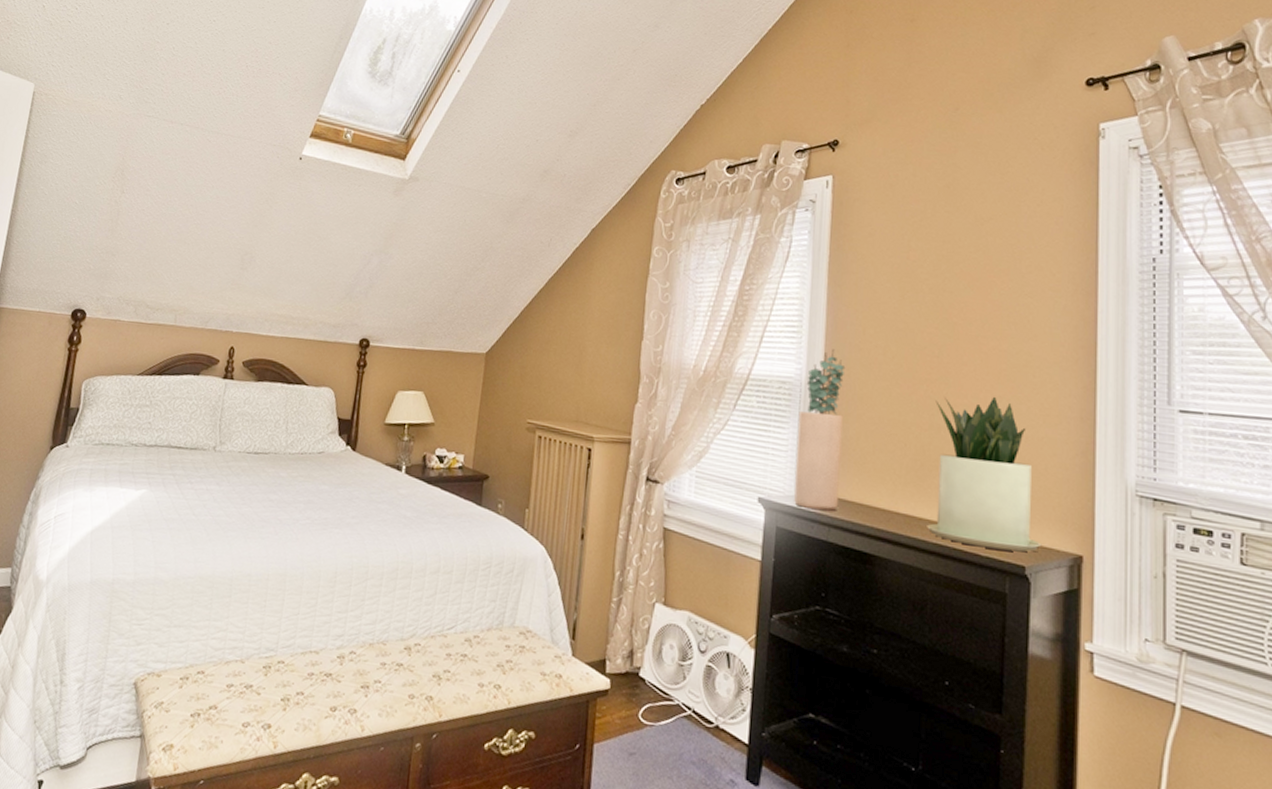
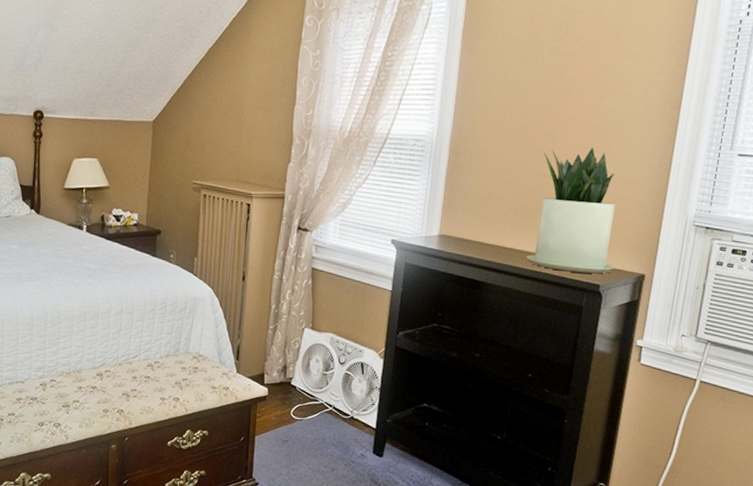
vase: present [794,349,846,511] -> none [421,109,471,248]

